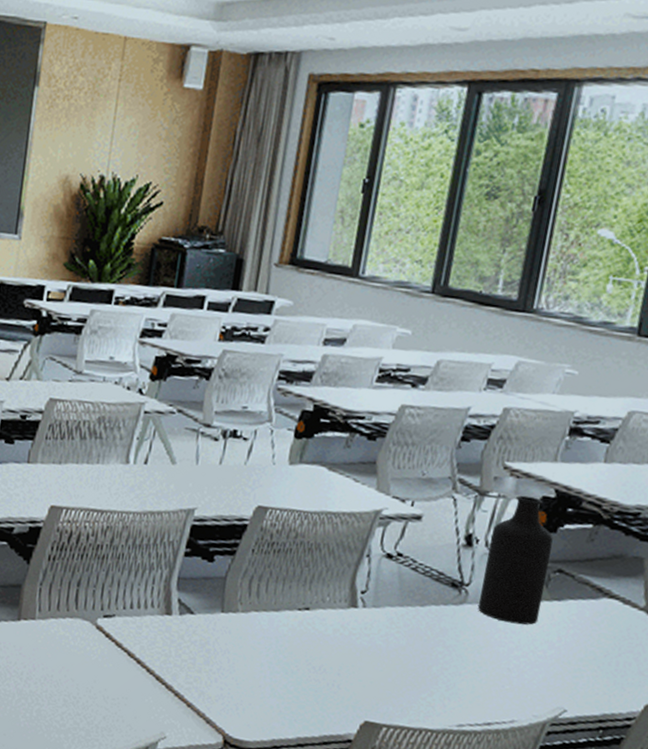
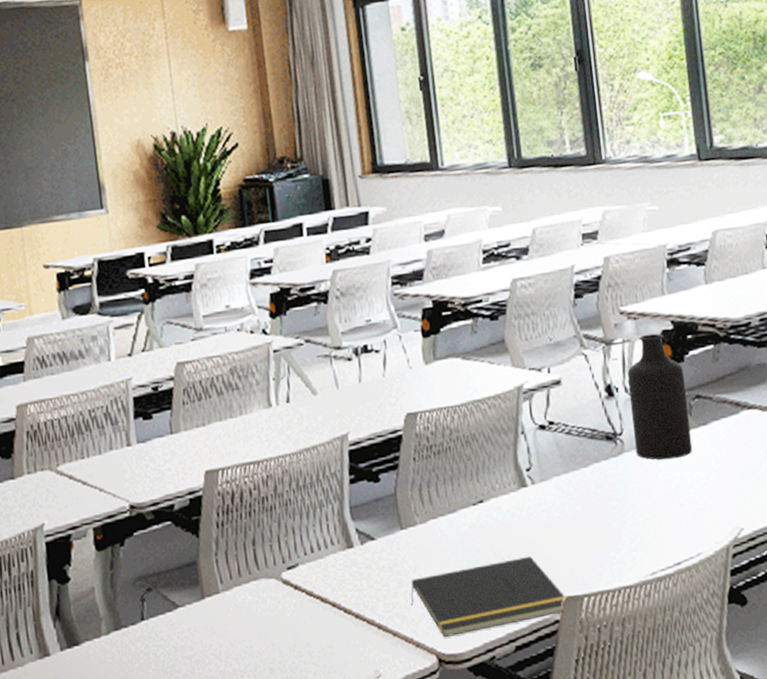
notepad: none [212,661,367,735] -> present [410,555,567,637]

